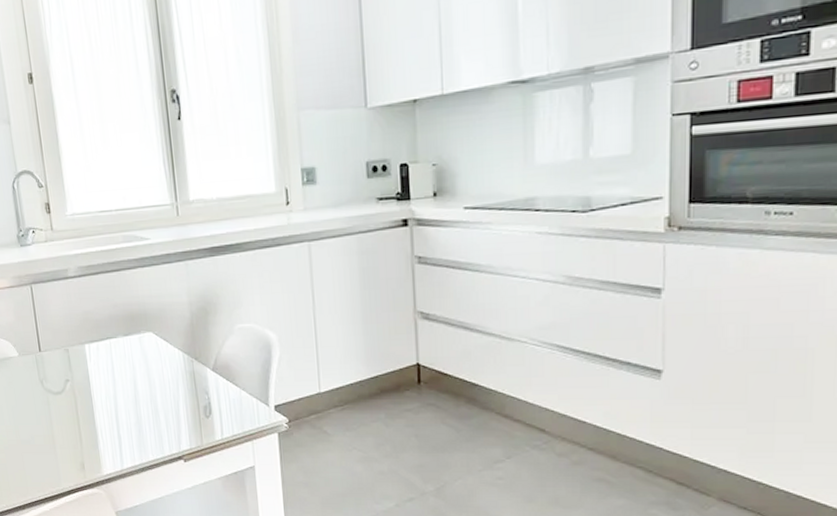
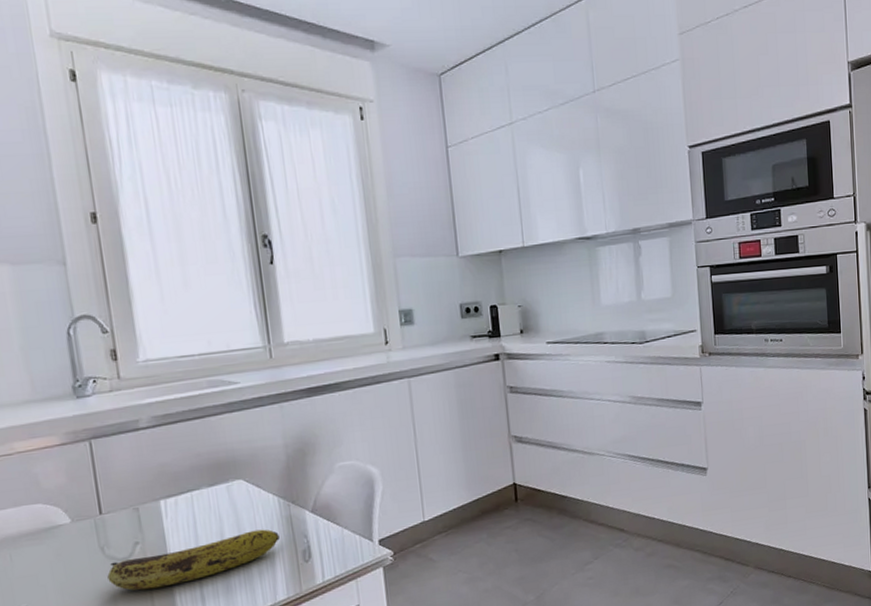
fruit: none [45,381,184,423] -> present [107,529,280,591]

